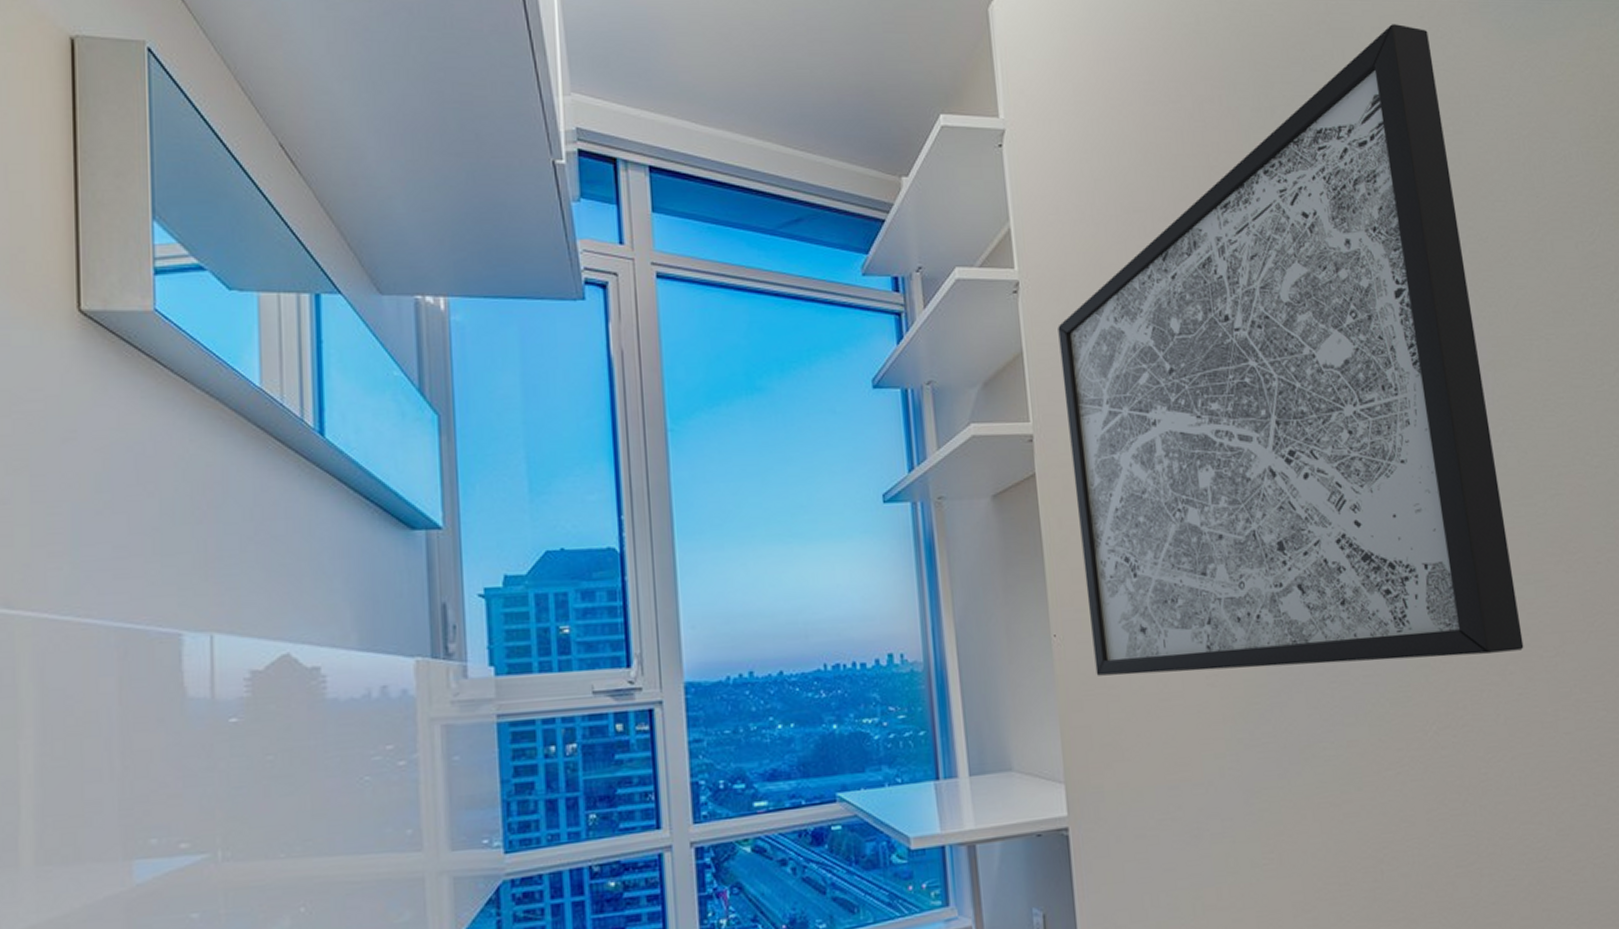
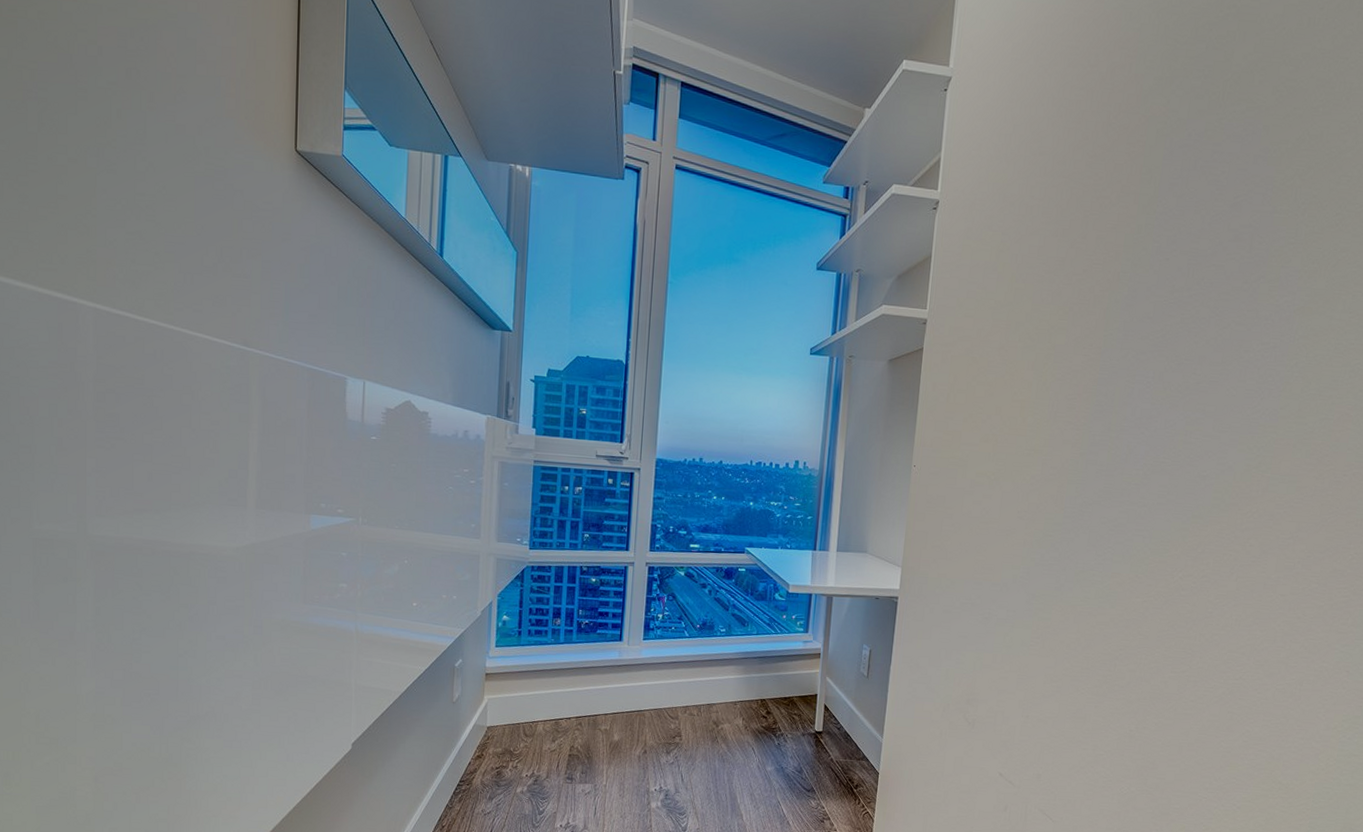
wall art: present [1058,24,1524,676] -> none [939,13,1324,530]

